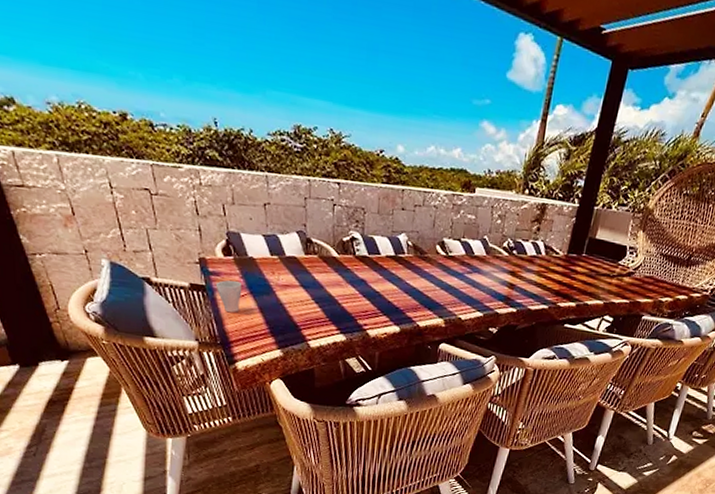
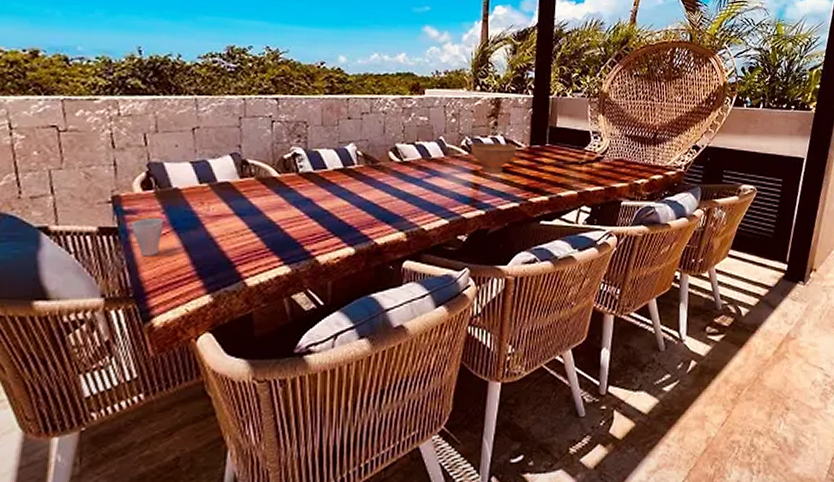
bowl: none [511,245,555,277] -> present [470,142,518,174]

